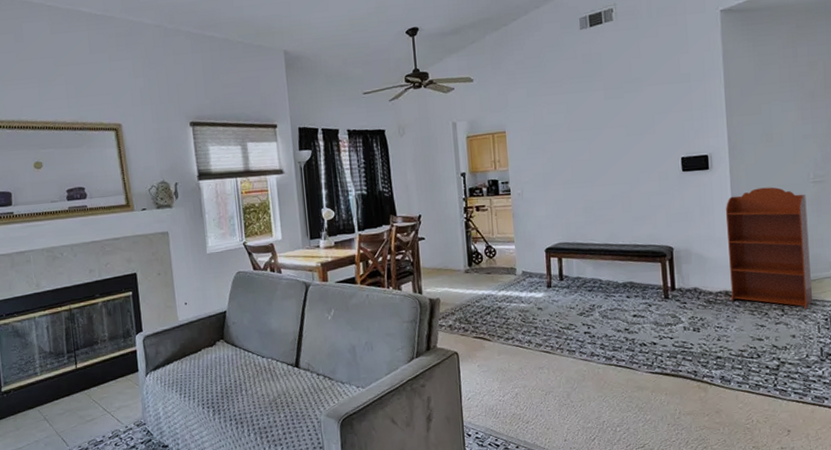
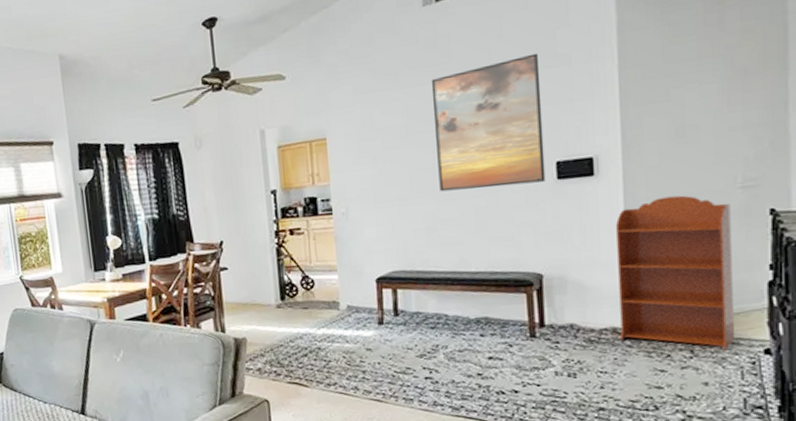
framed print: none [587,71,674,179] -> present [431,53,546,192]

